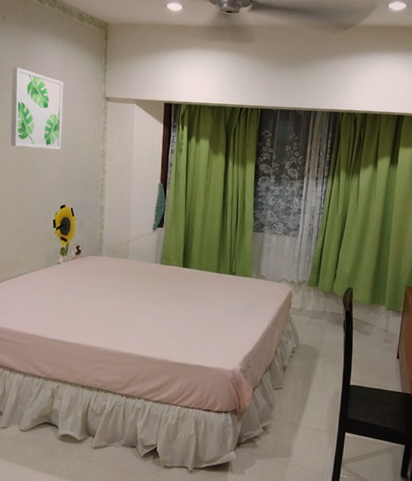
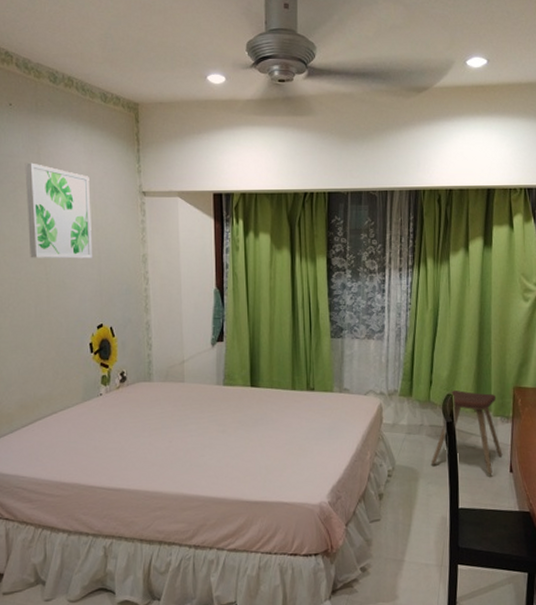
music stool: none [329,285,392,359] -> present [431,390,503,474]

